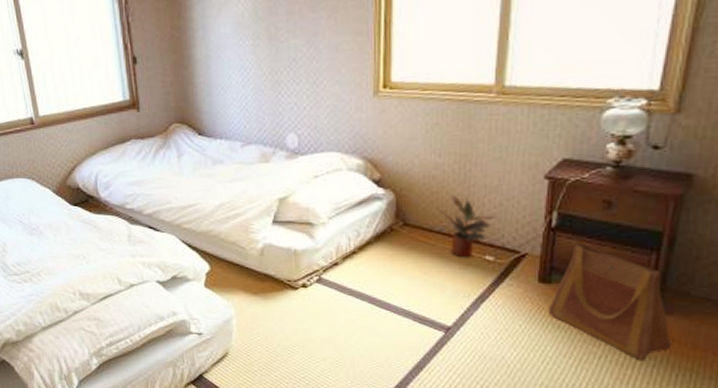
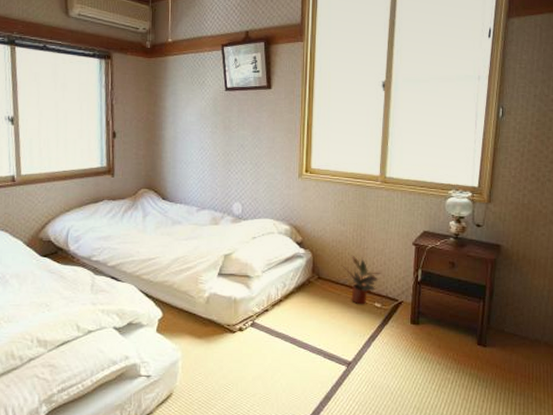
tote bag: present [548,243,672,361] -> none [417,293,496,384]

